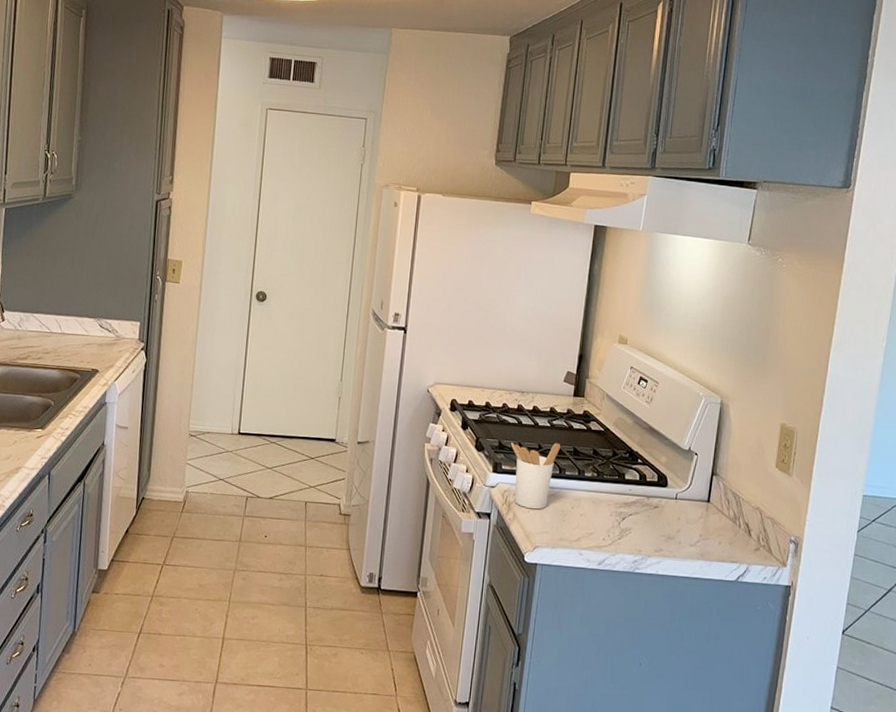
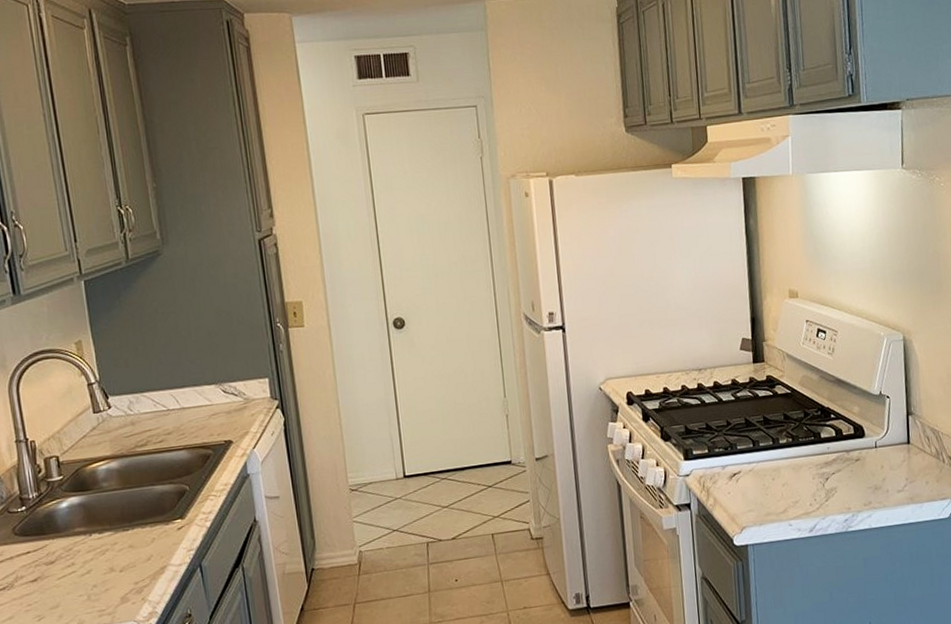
utensil holder: present [511,442,560,510] -> none [698,415,749,490]

